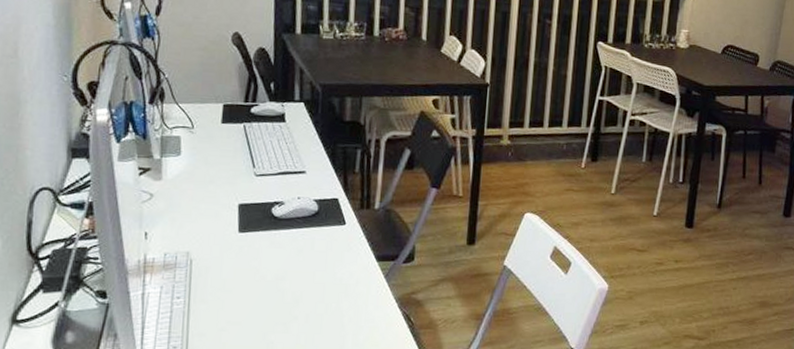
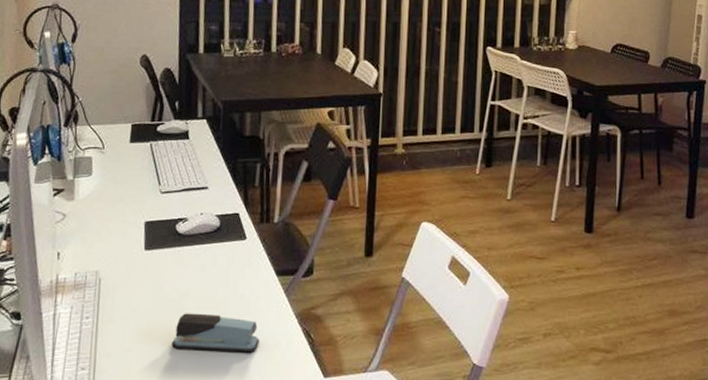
stapler: none [268,295,358,334] -> present [172,313,259,353]

